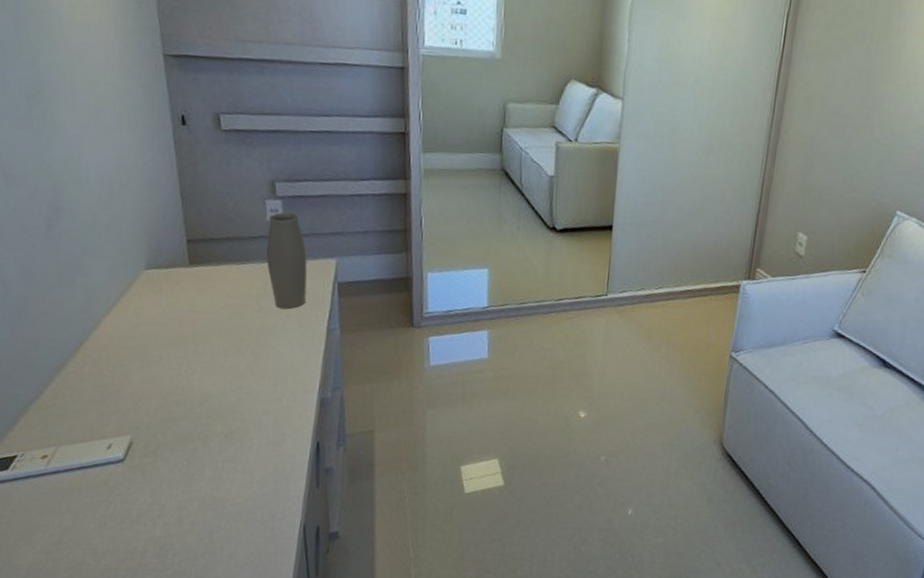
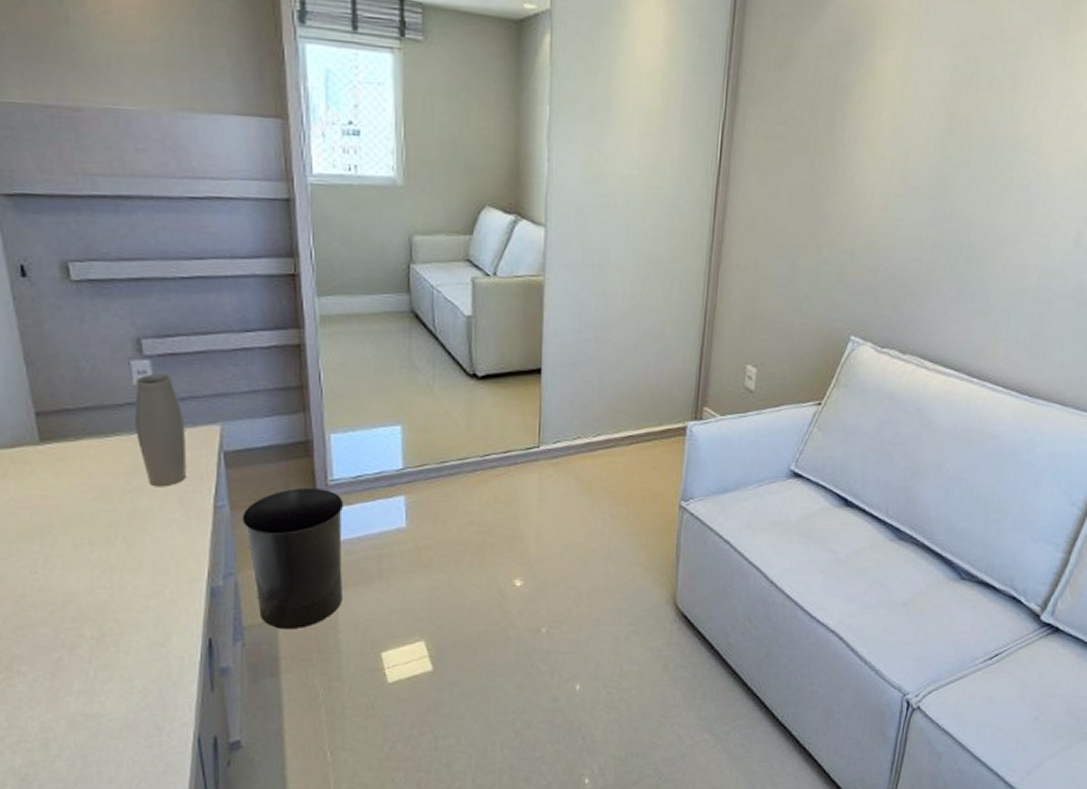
waste bin: none [350,317,436,440] -> present [242,487,344,630]

